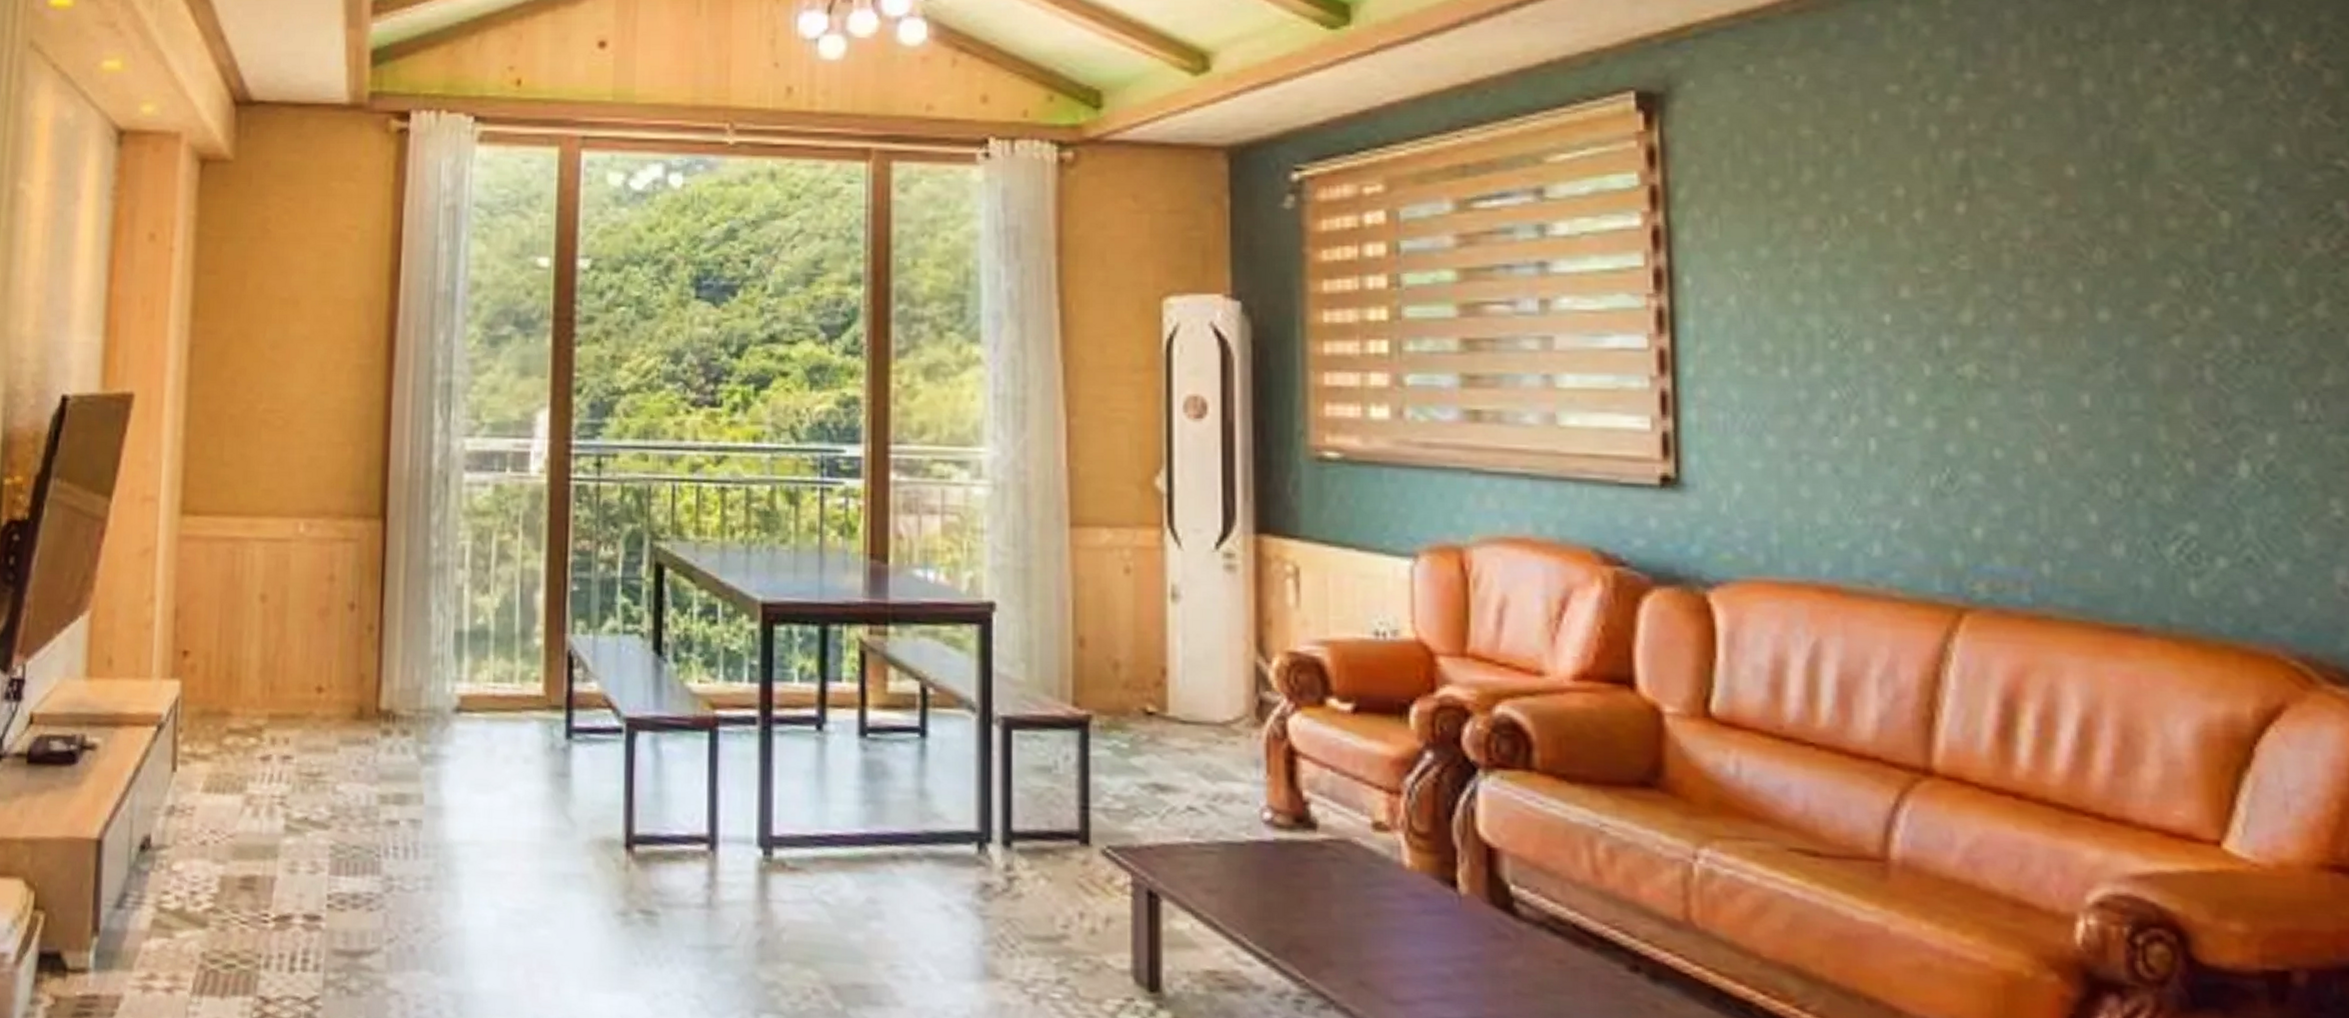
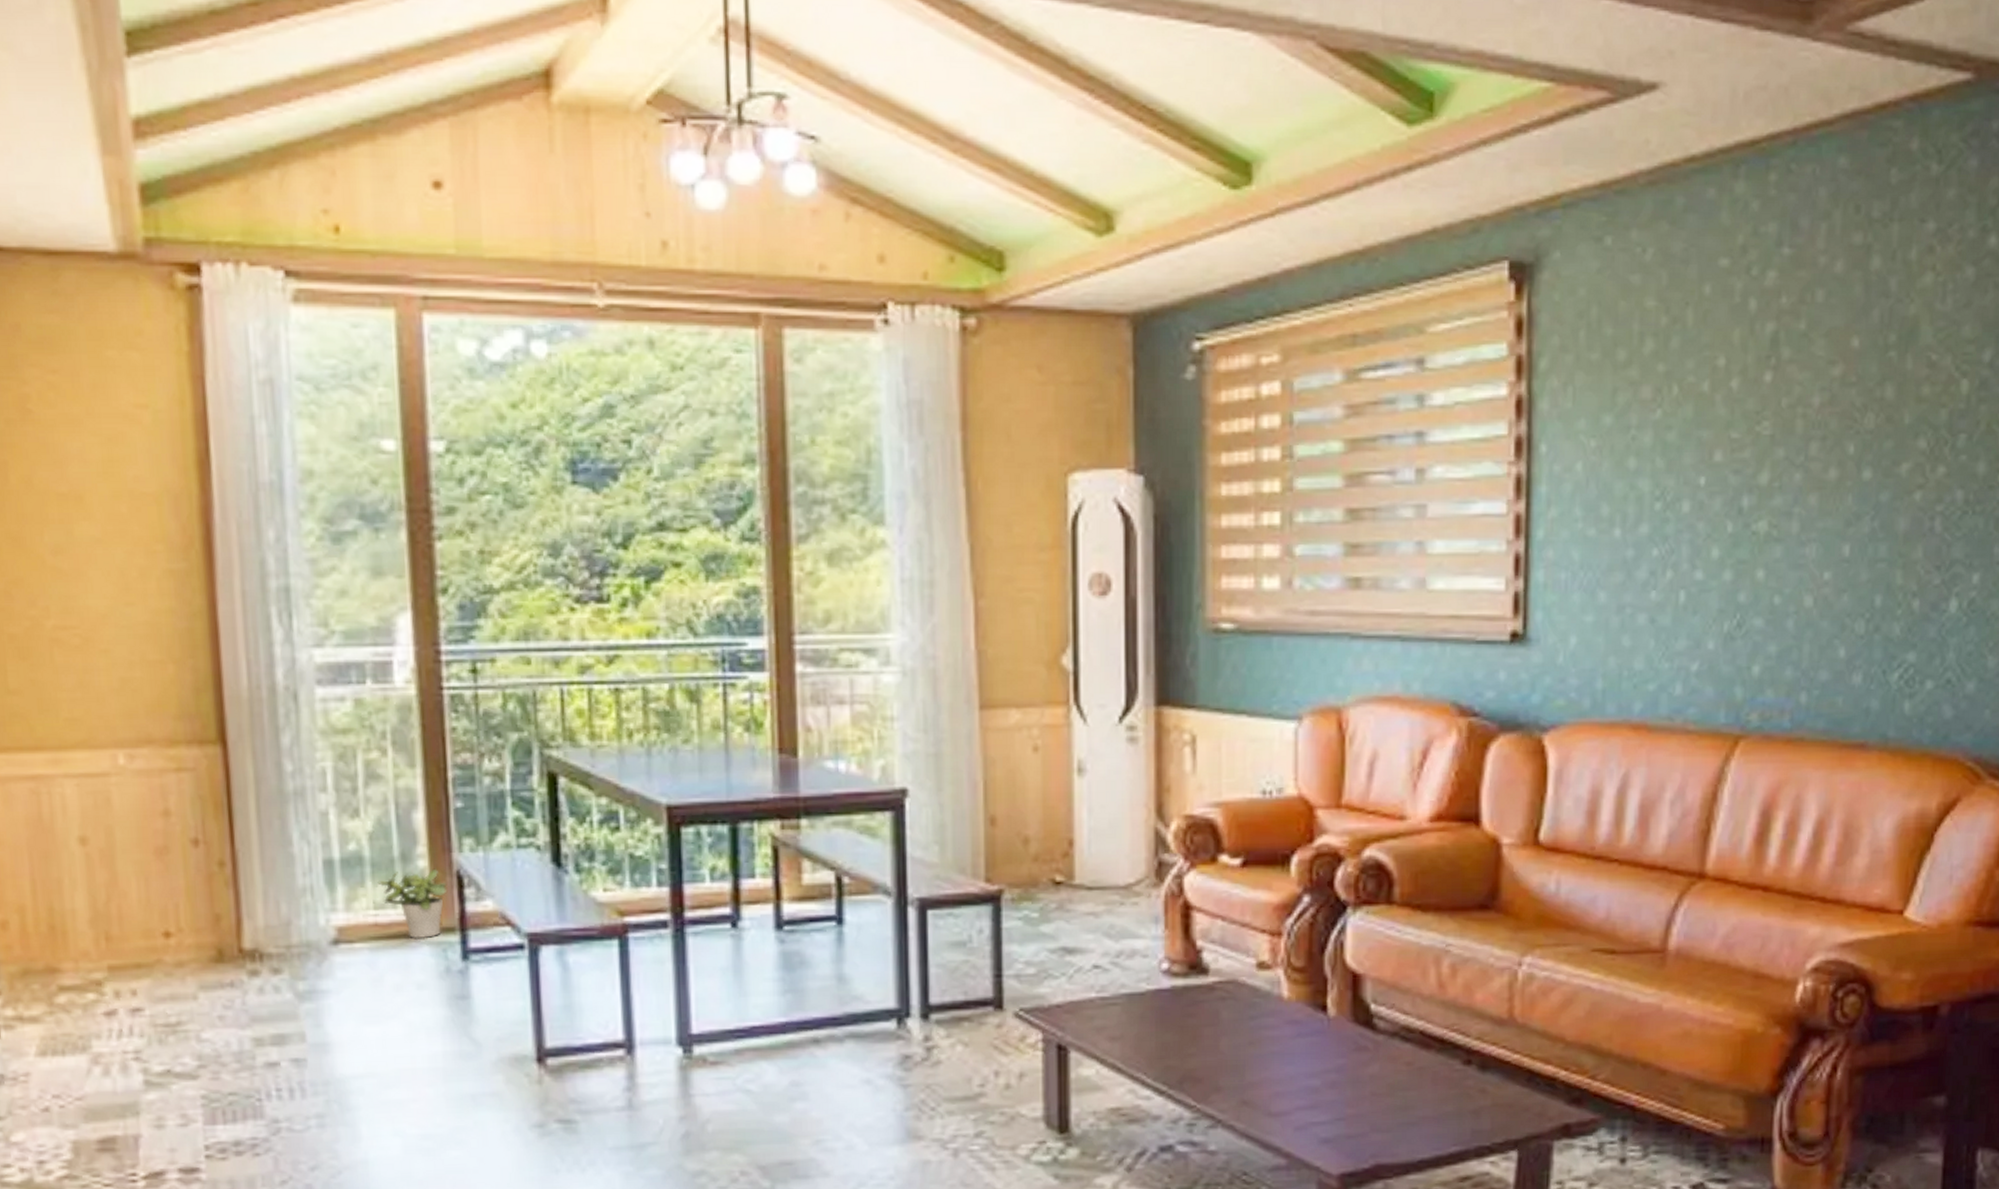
potted plant: none [500,647,559,715] -> present [379,868,448,939]

